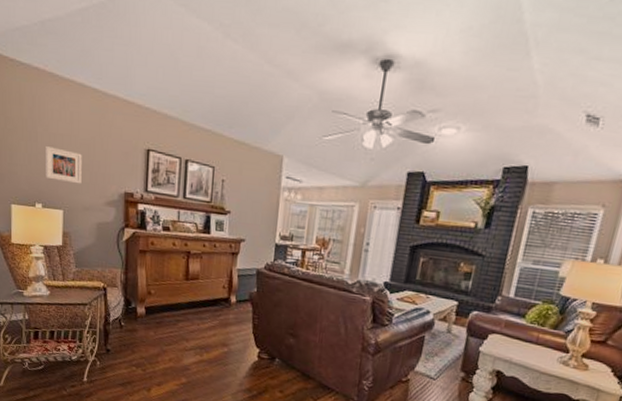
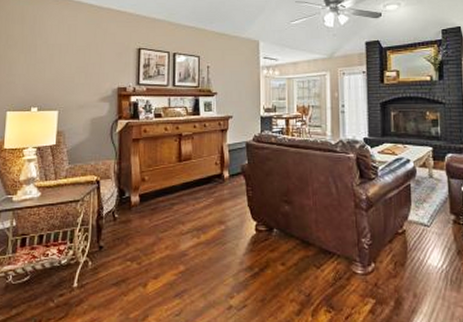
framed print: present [44,146,82,185] -> none [42,56,78,86]

